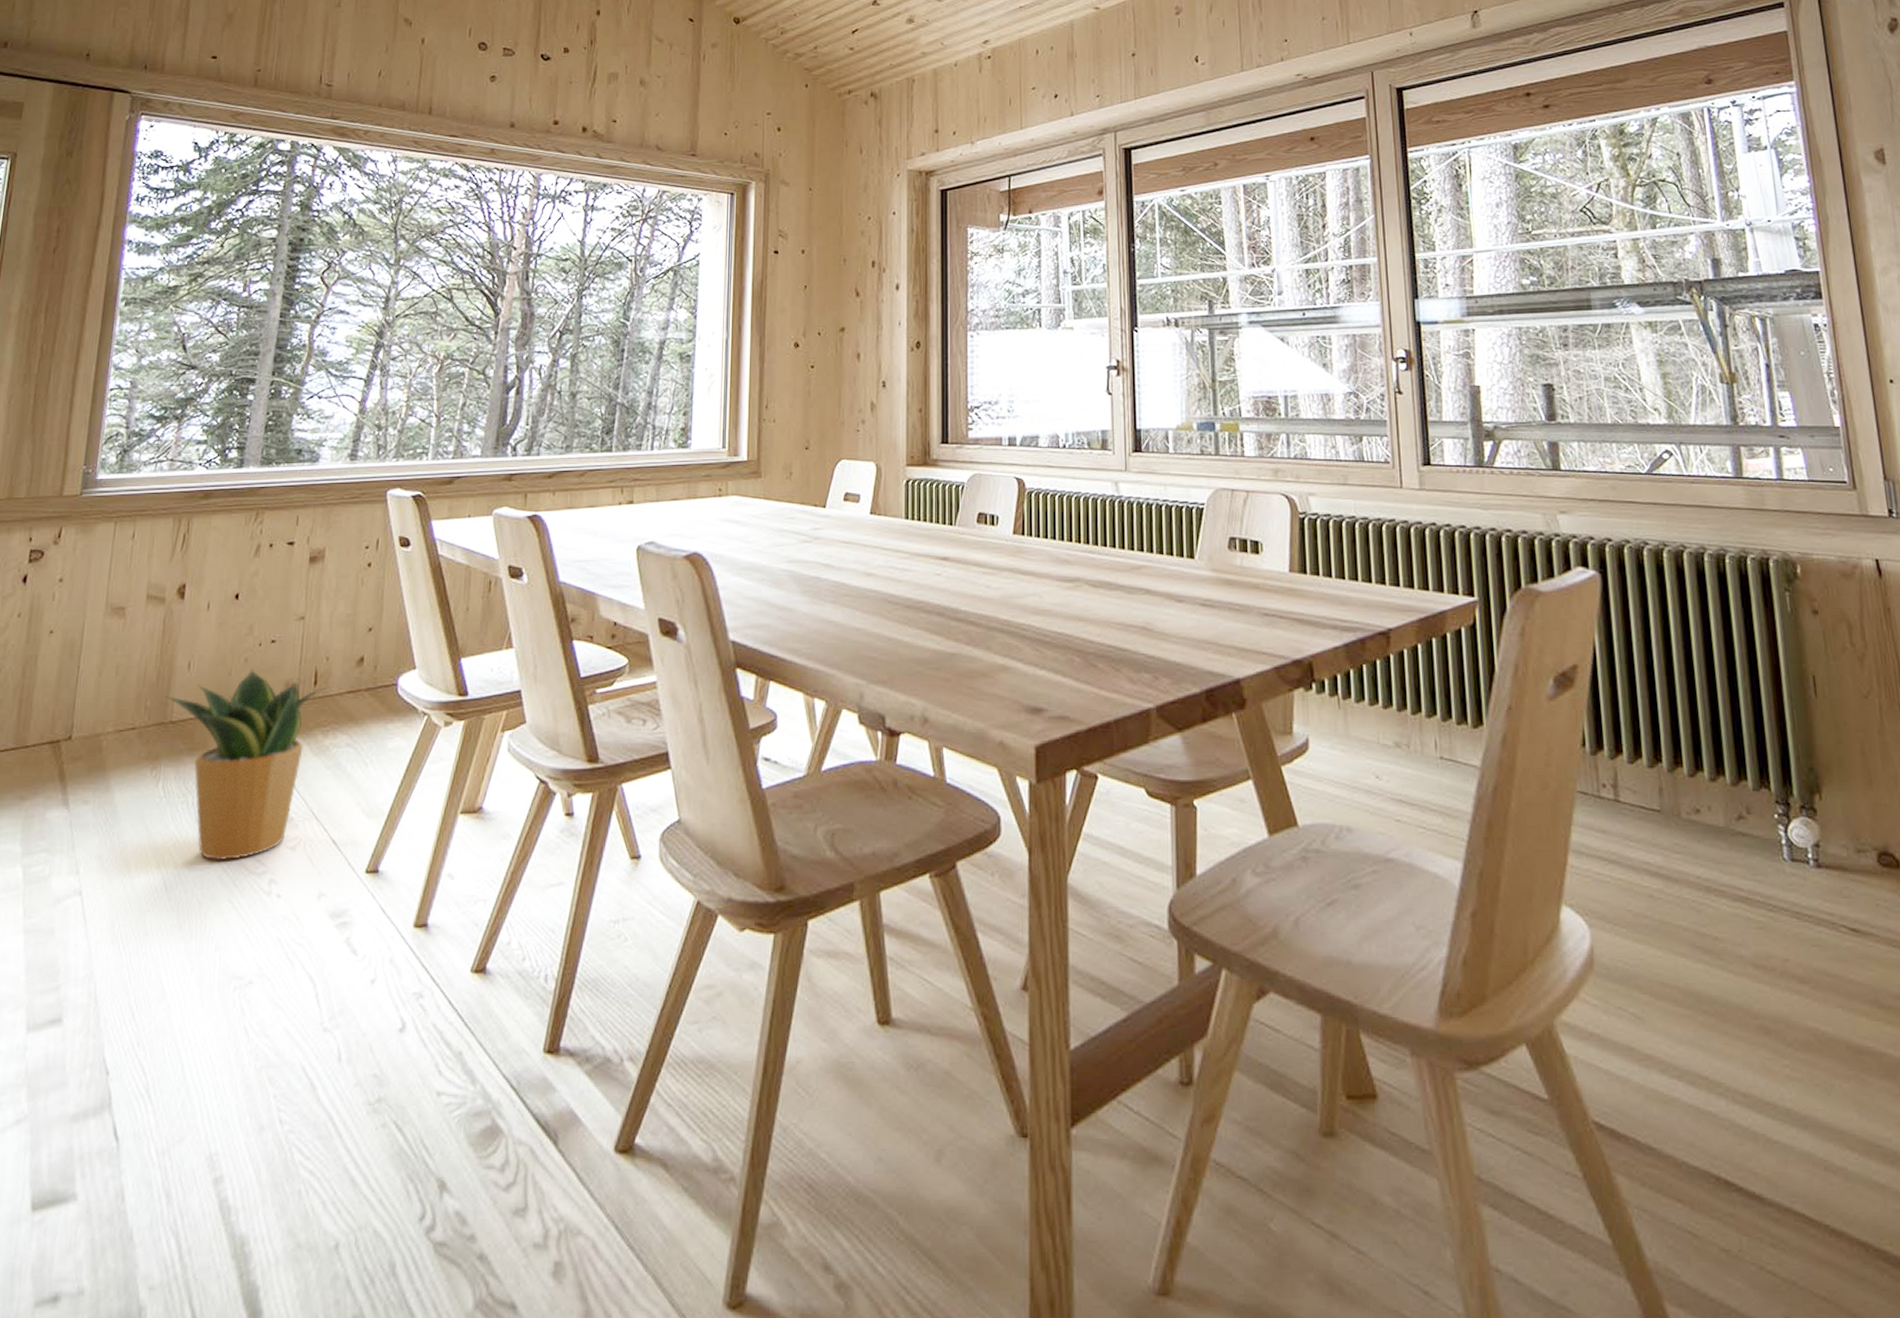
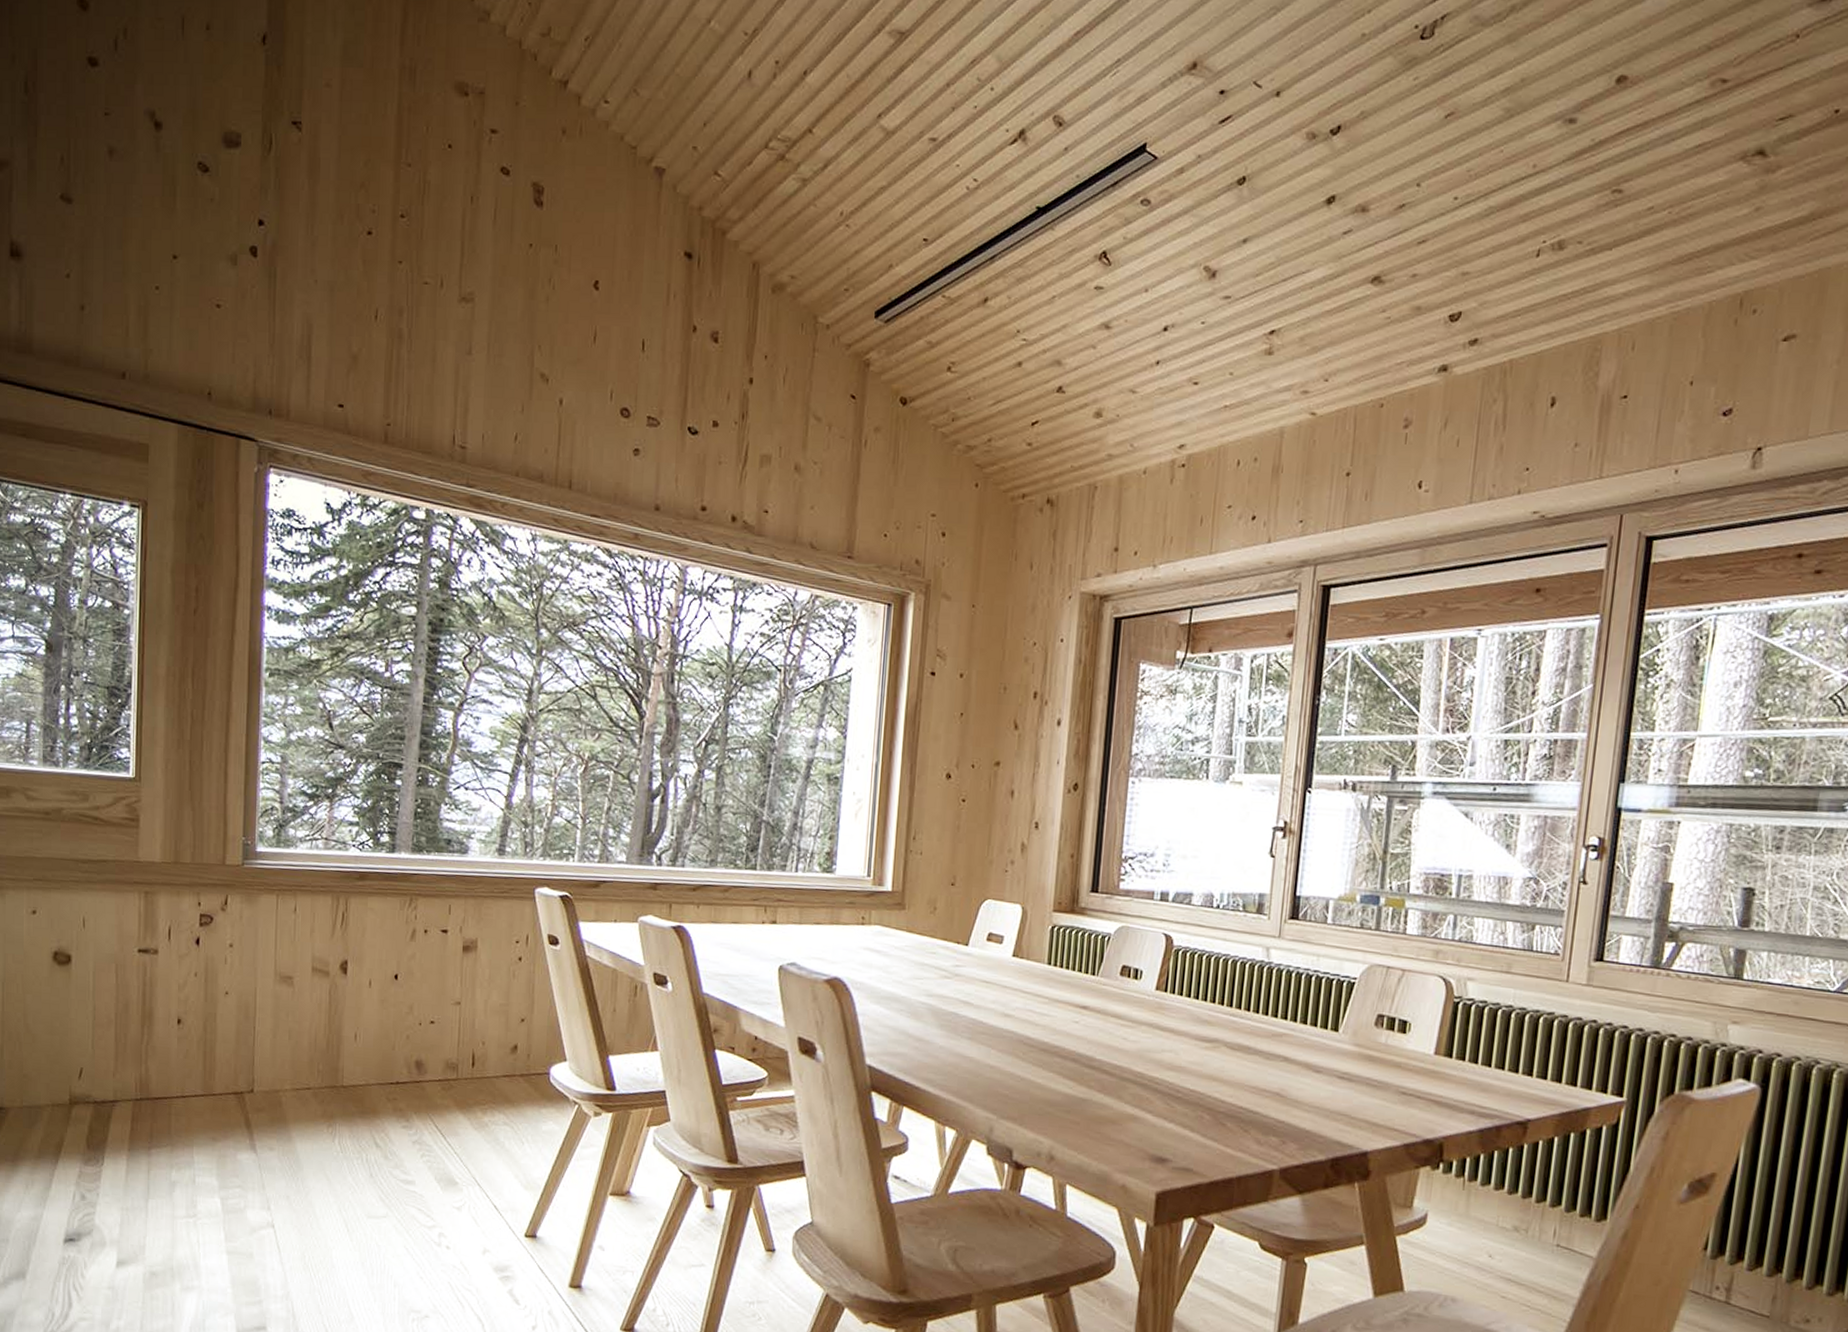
potted plant: present [165,668,325,861] -> none [336,1045,482,1213]

